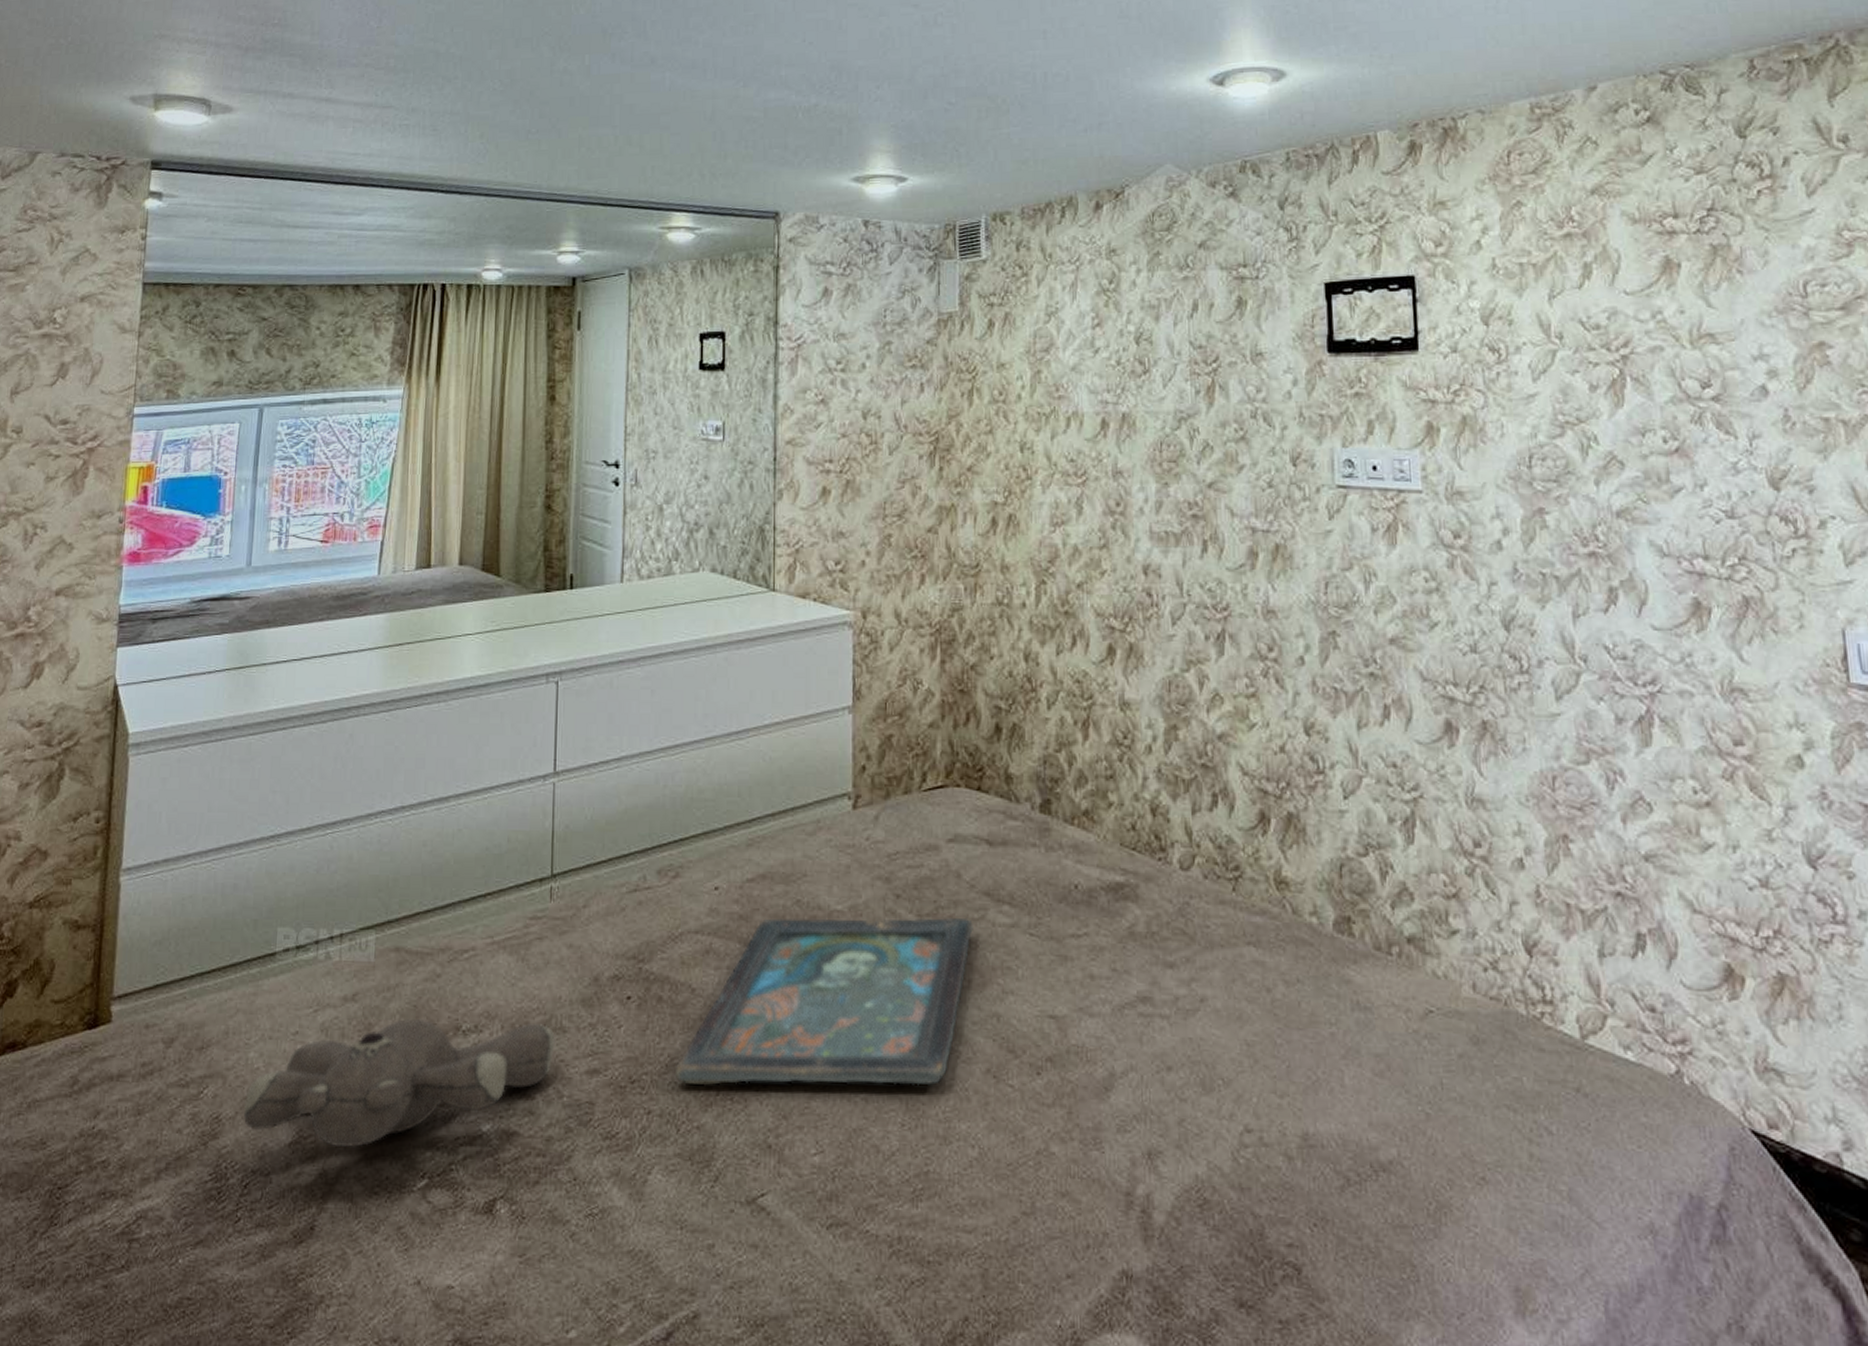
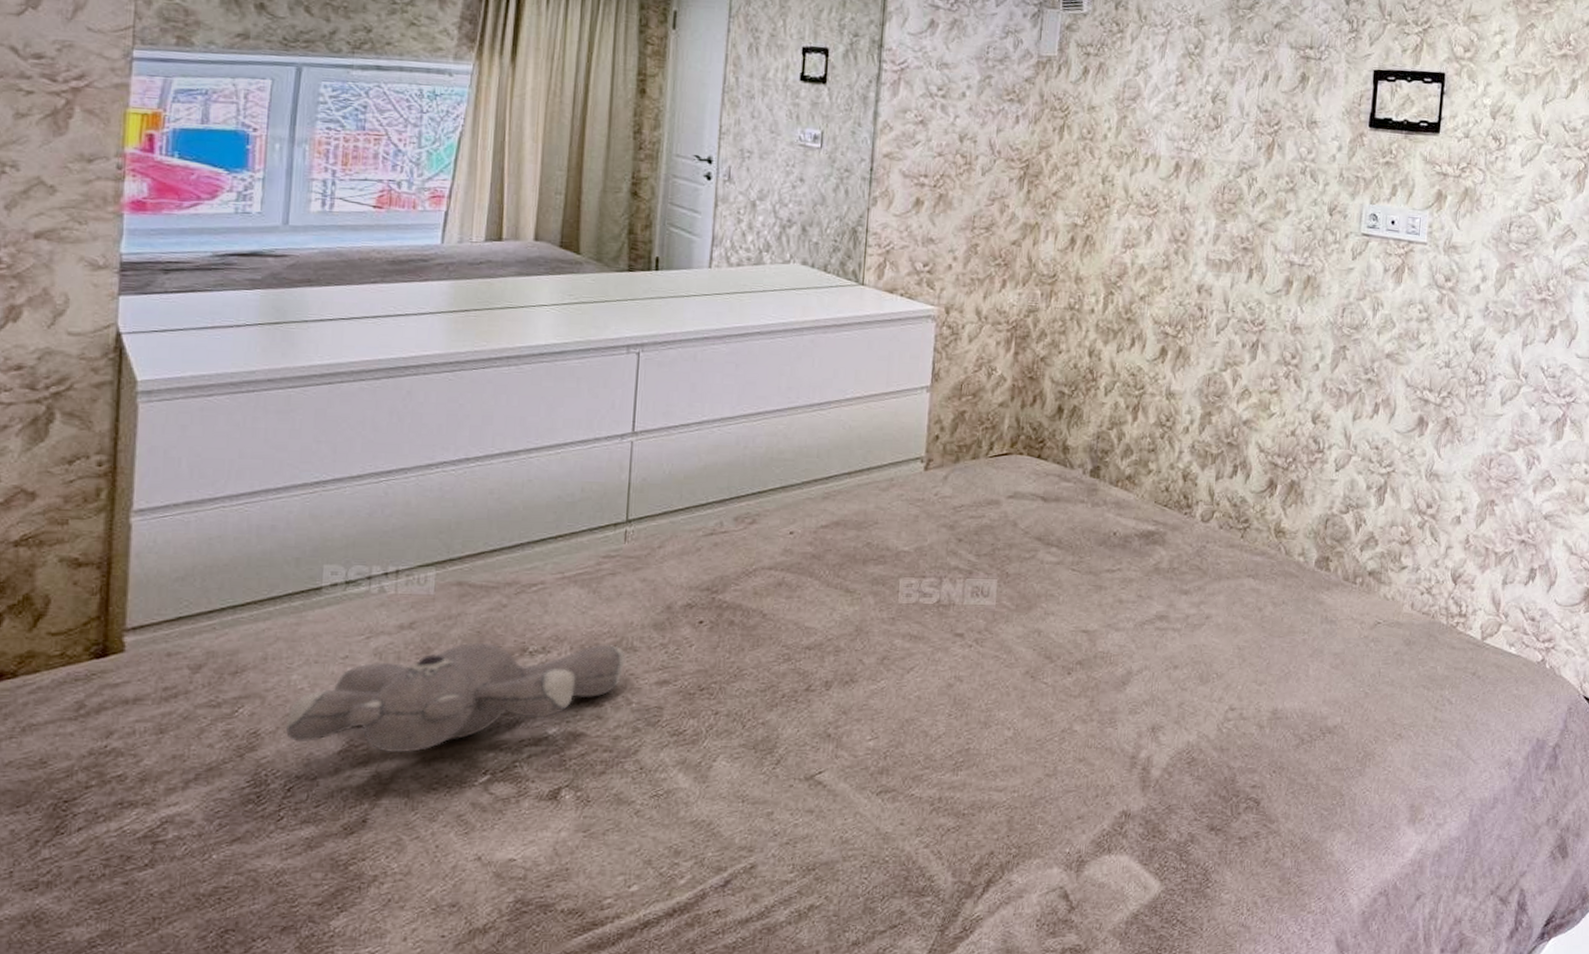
decorative tray: present [674,917,973,1086] -> none [742,557,1024,690]

